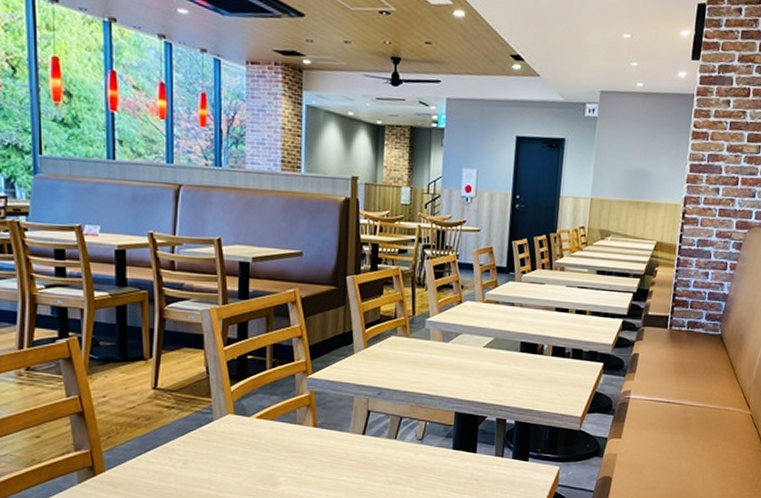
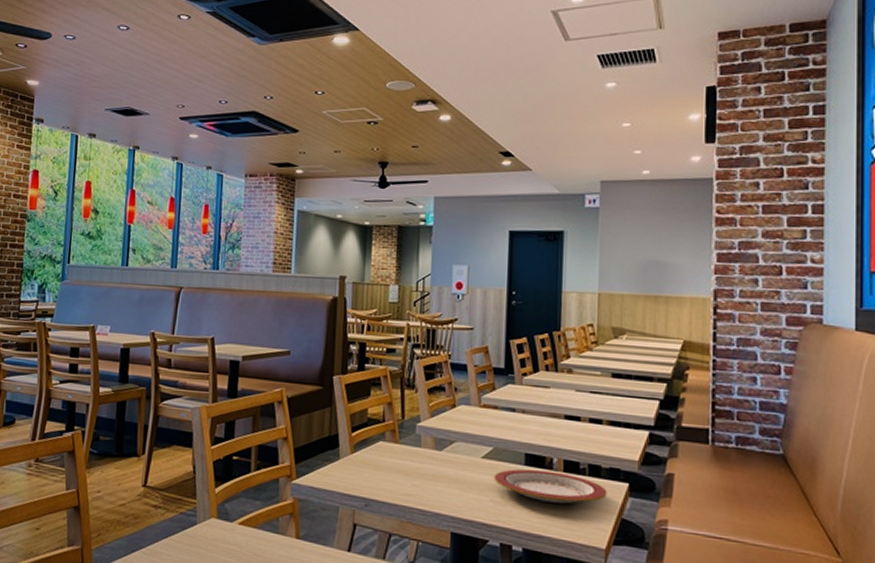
plate: none [493,355,586,383] -> present [493,468,607,504]

